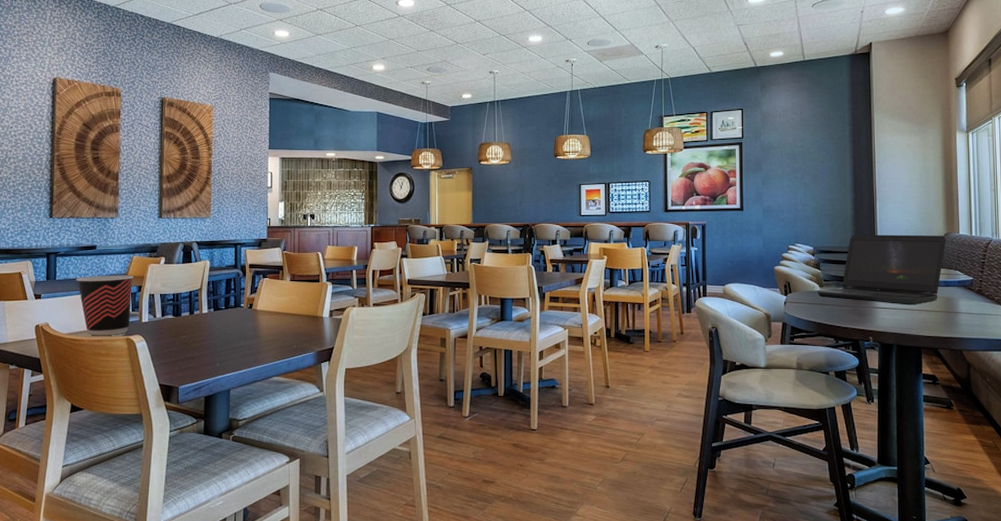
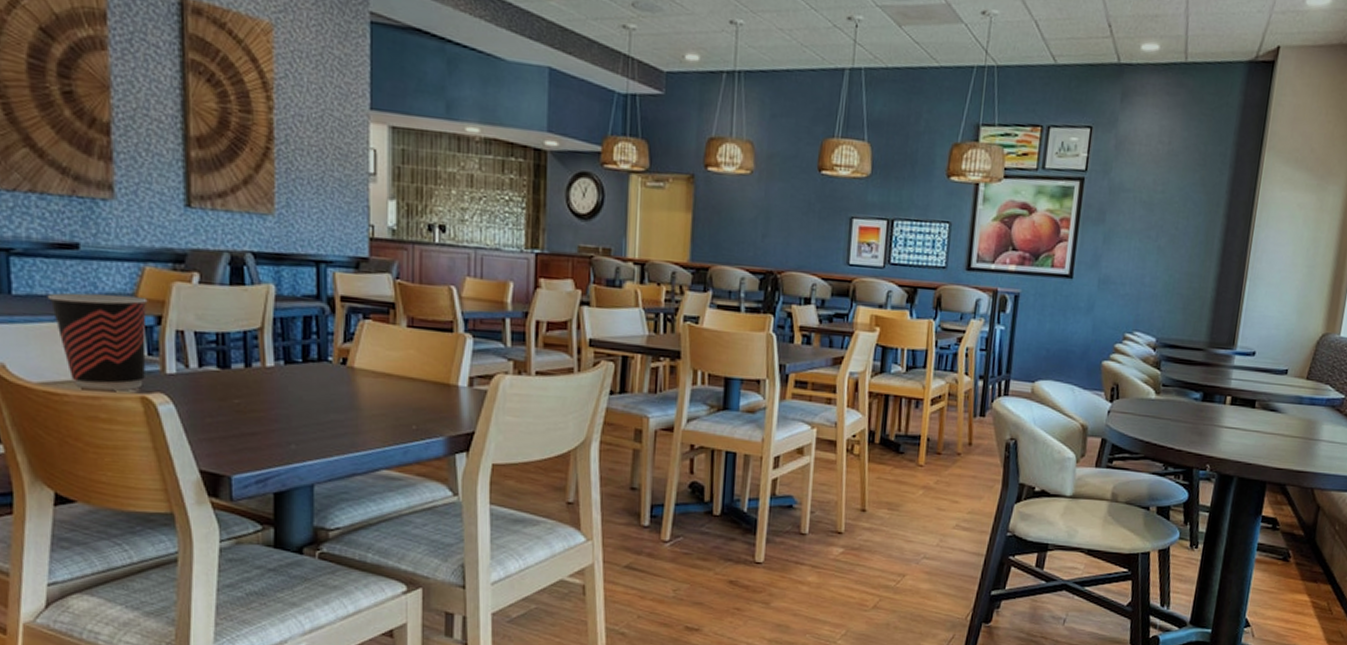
laptop computer: present [817,235,947,305] -> none [1151,325,1323,427]

